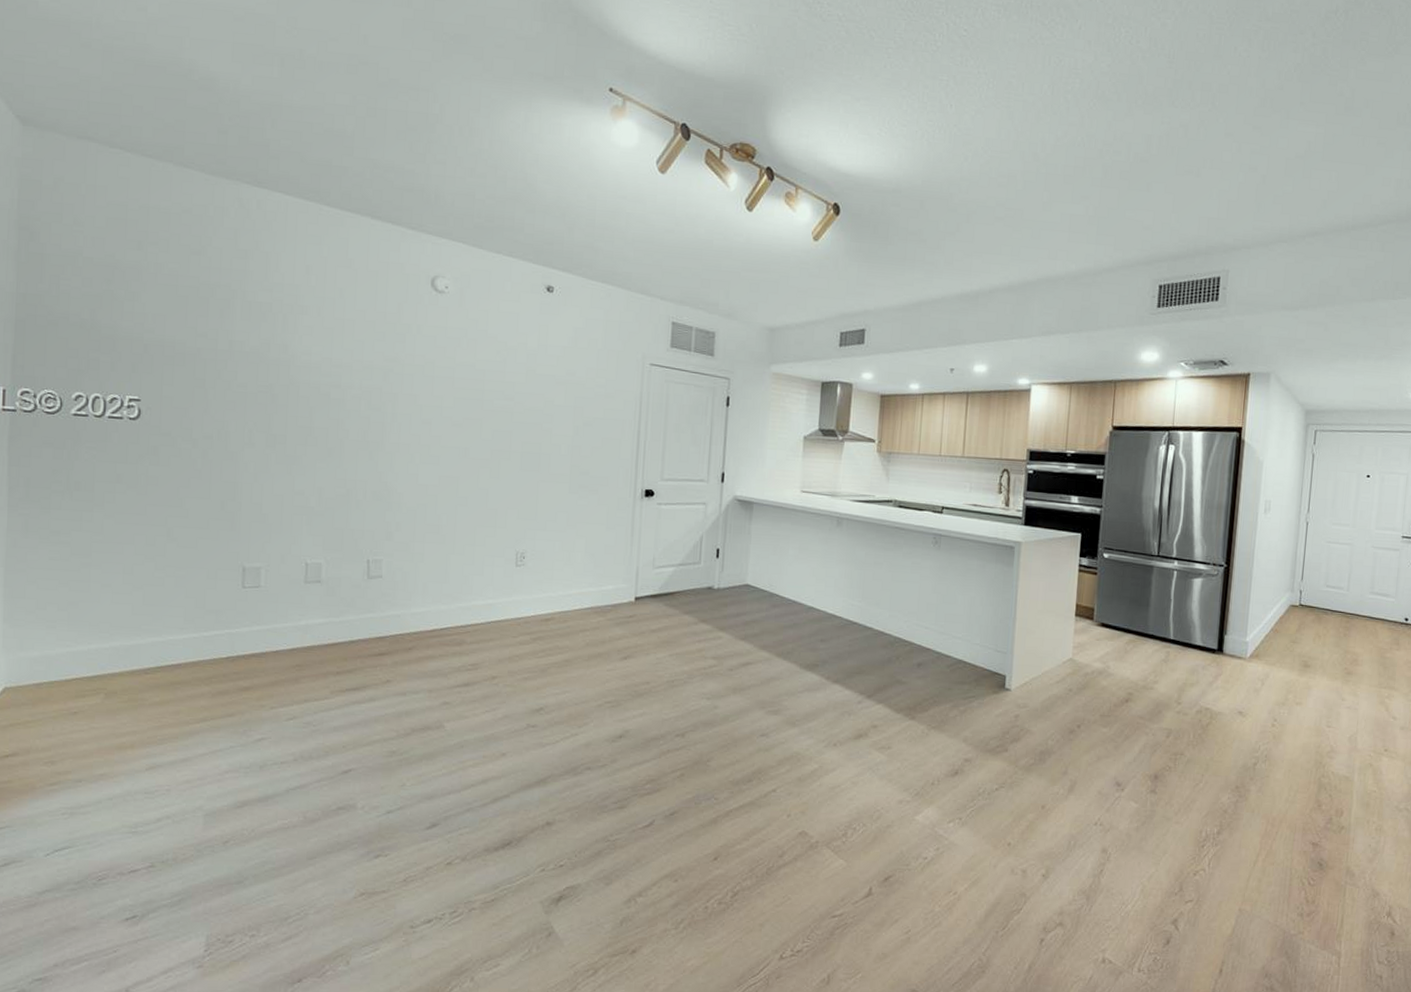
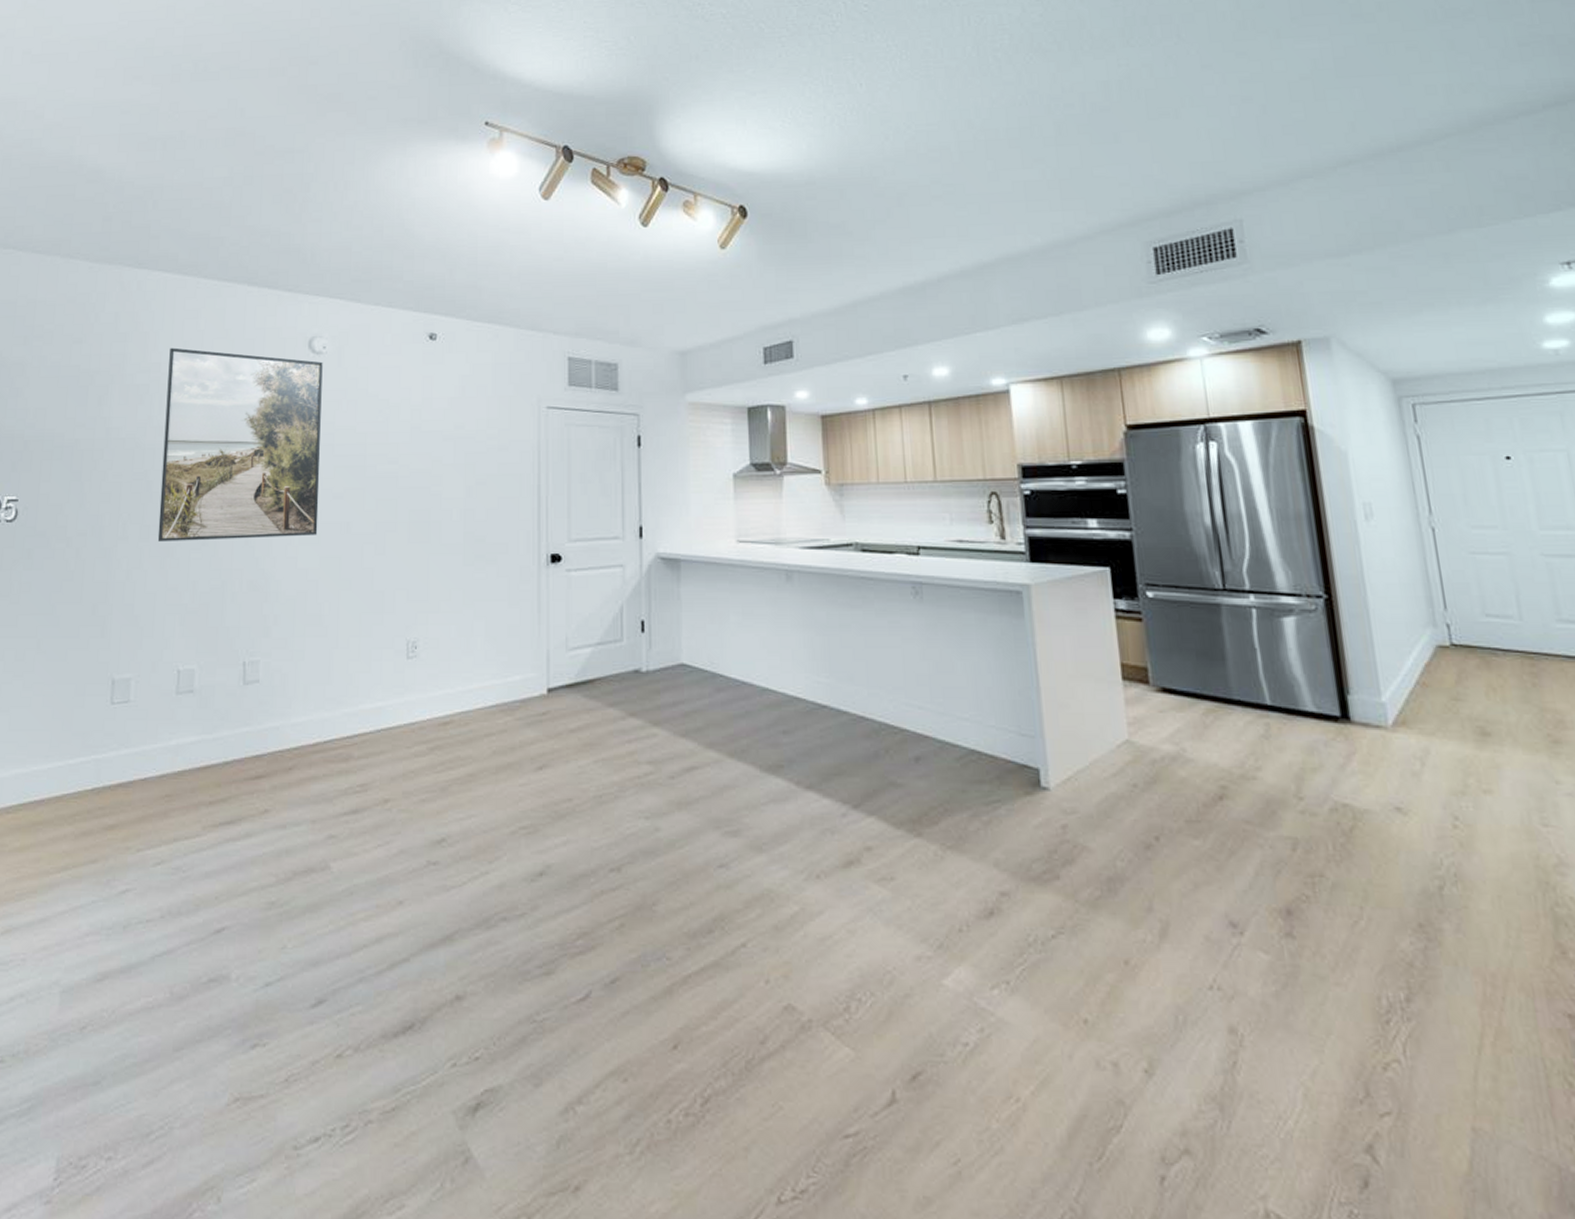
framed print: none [283,270,445,457] -> present [157,347,323,543]

